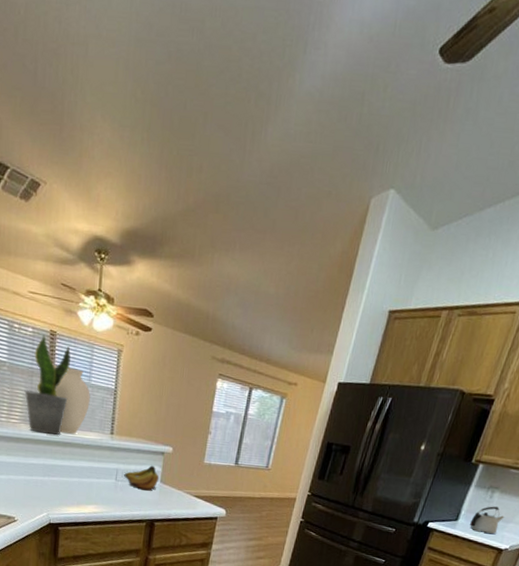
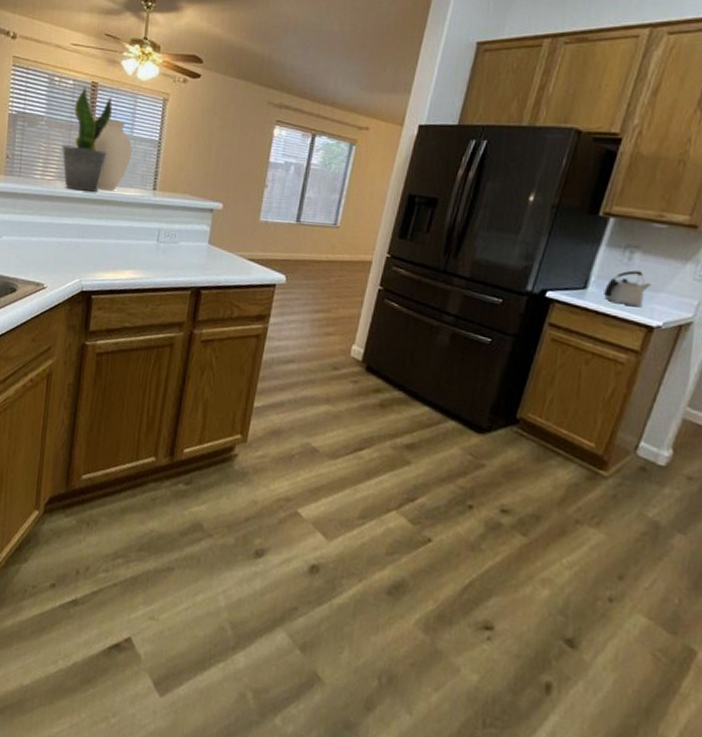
fruit: present [124,465,159,491] -> none [167,224,207,254]

